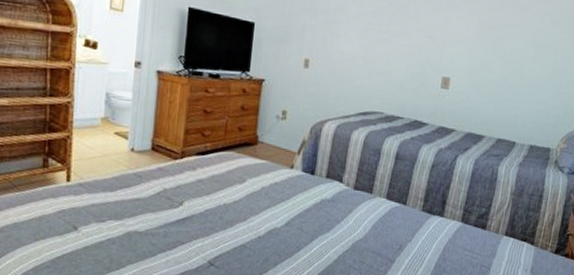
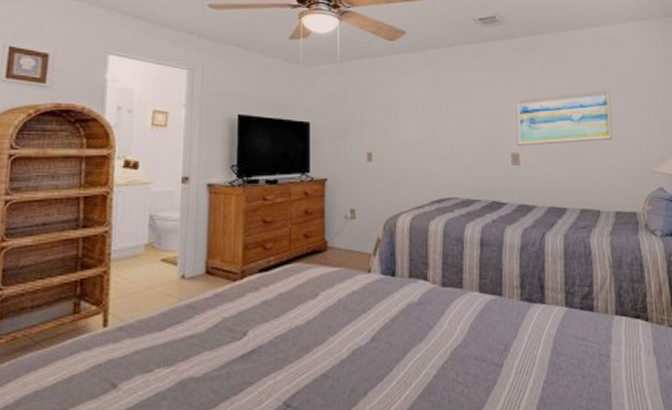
wall art: none [450,22,559,76] -> present [515,90,613,146]

